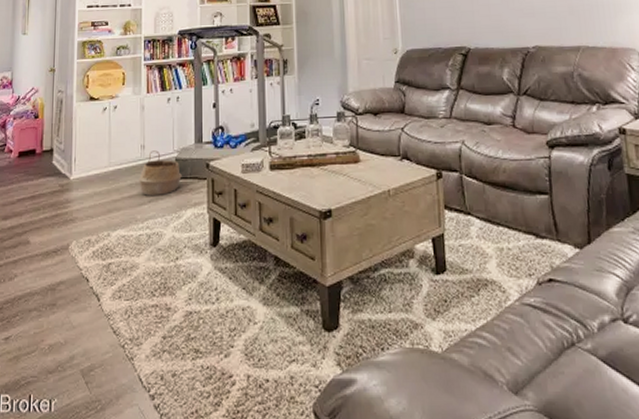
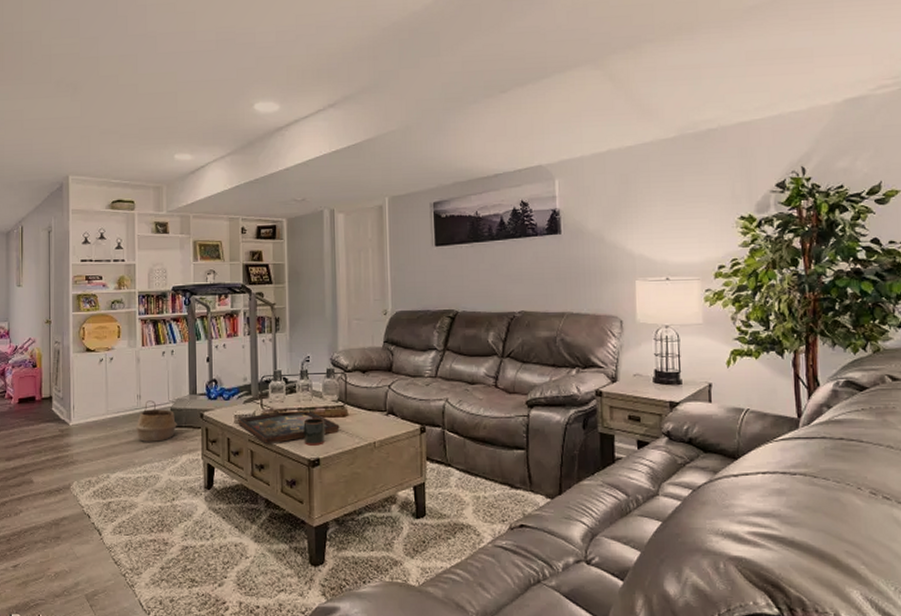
decorative tray: none [245,155,352,196] -> present [238,409,340,445]
mug: none [313,165,337,196] -> present [303,418,326,446]

